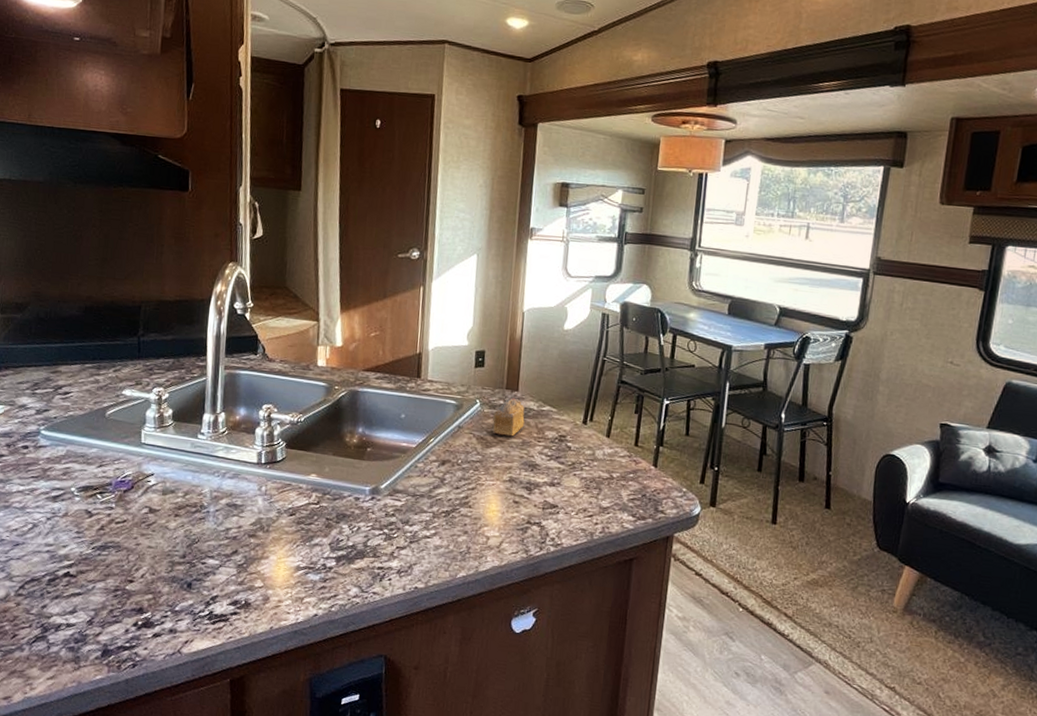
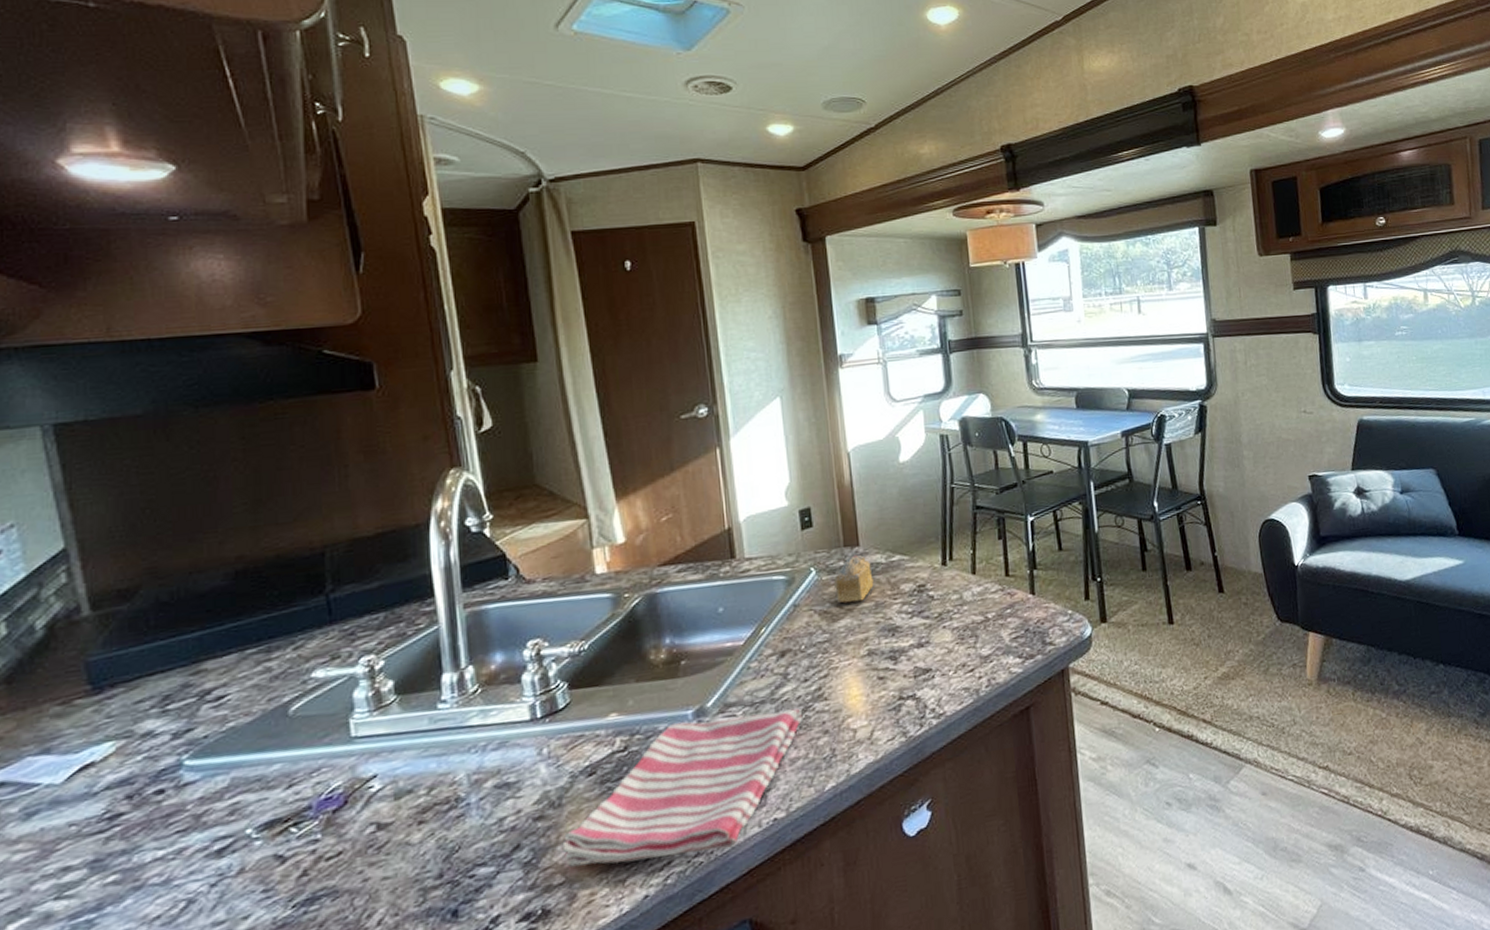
dish towel: none [263,494,451,599] -> present [560,708,803,868]

